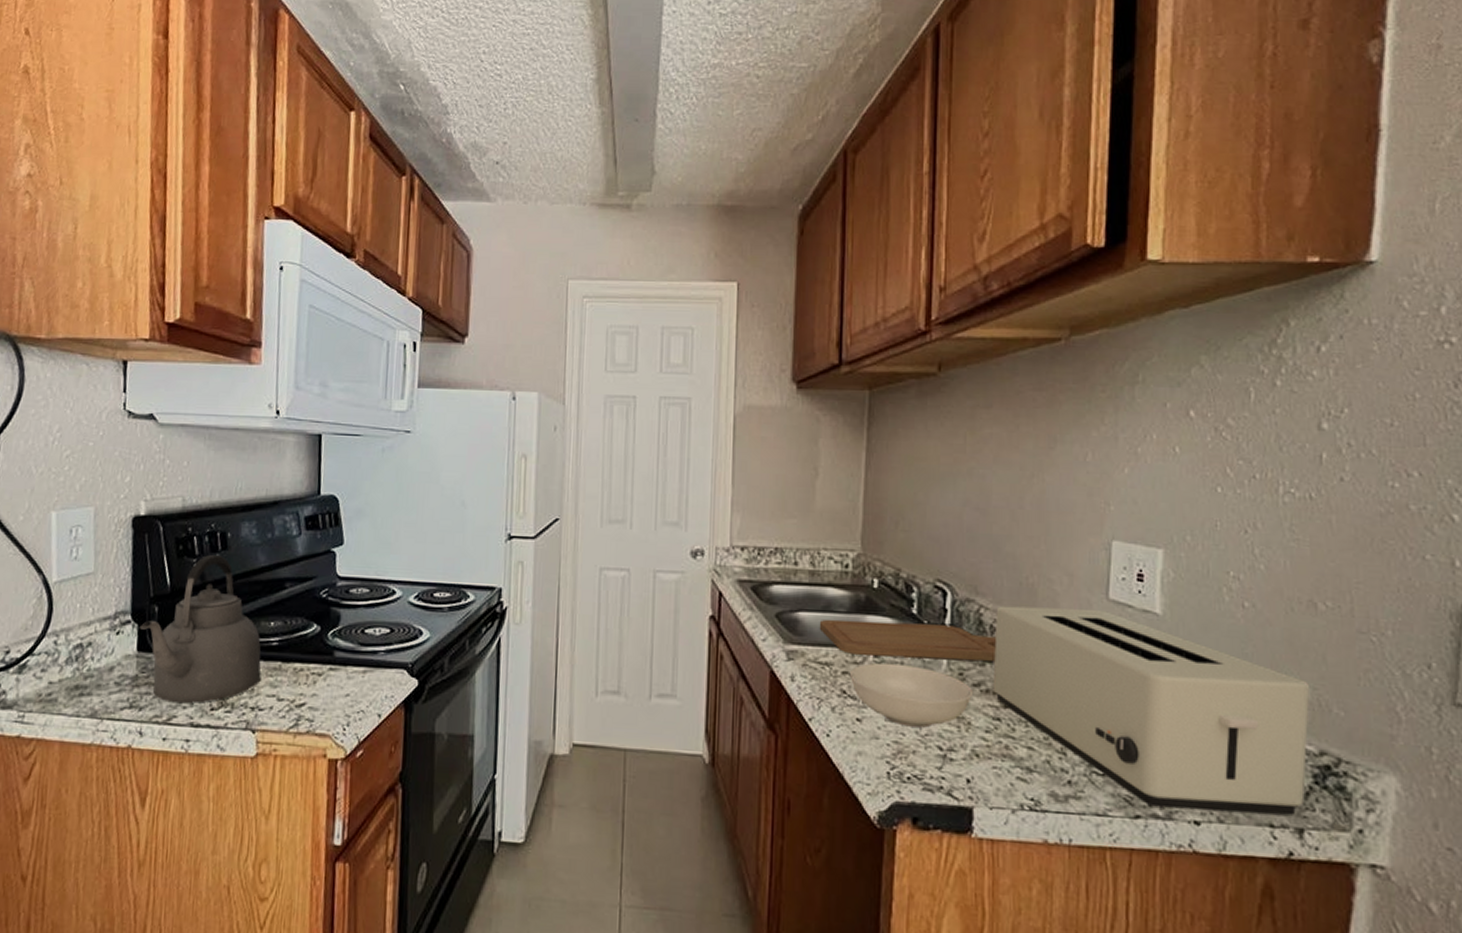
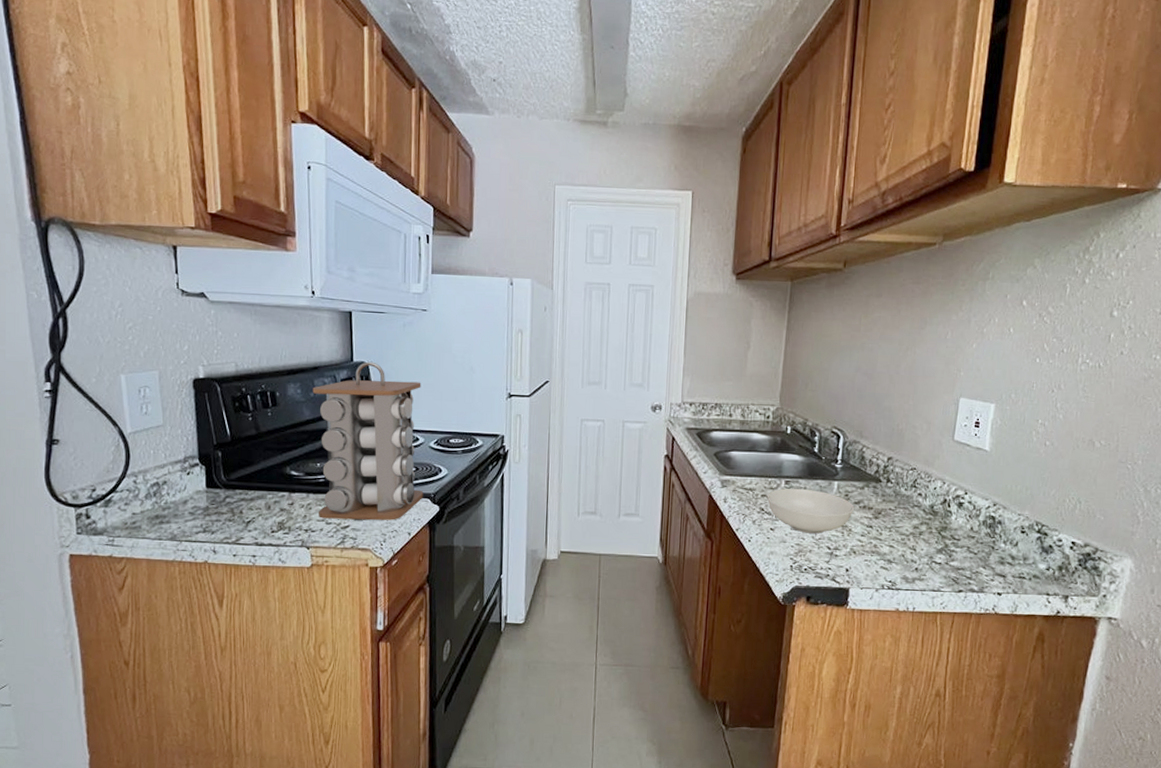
kettle: present [139,555,261,704] -> none [207,410,312,528]
spice rack: none [269,494,401,697] -> present [312,361,424,521]
chopping board: present [819,619,996,662] -> none [746,456,873,487]
toaster: present [992,605,1311,815] -> none [868,445,1084,587]

